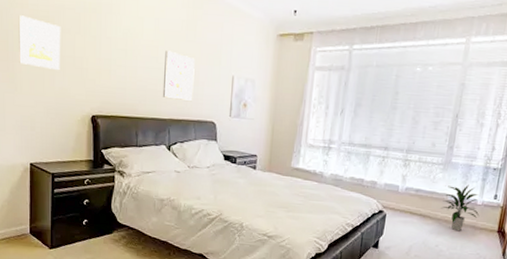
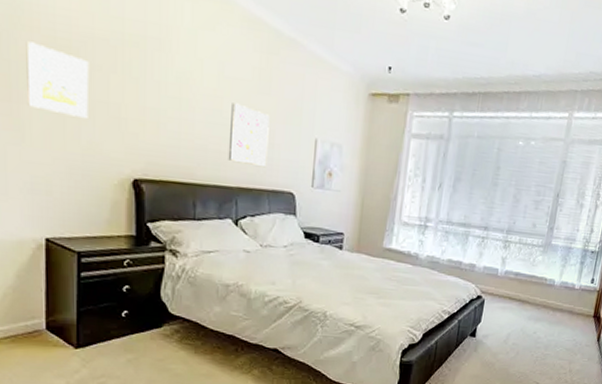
indoor plant: present [440,184,480,232] -> none [539,268,577,317]

